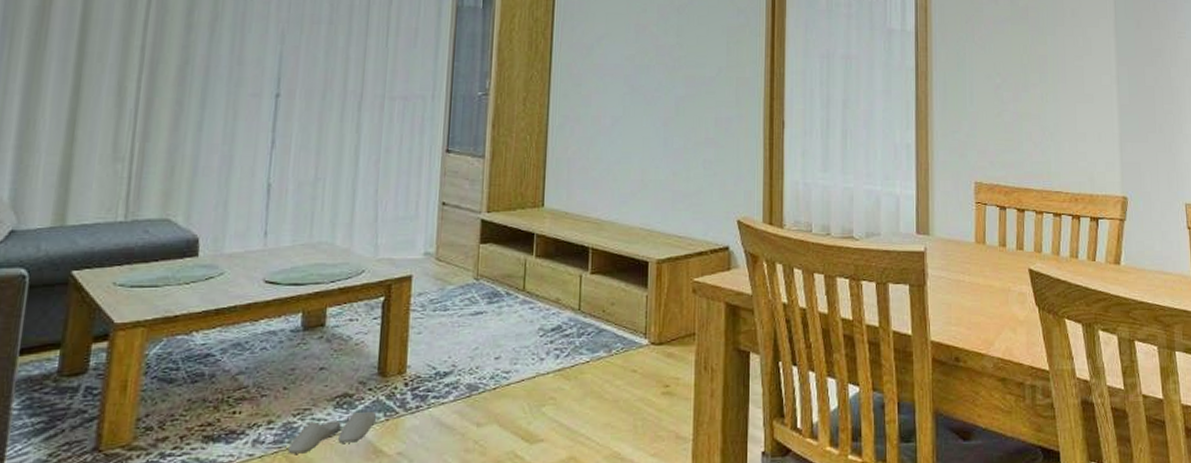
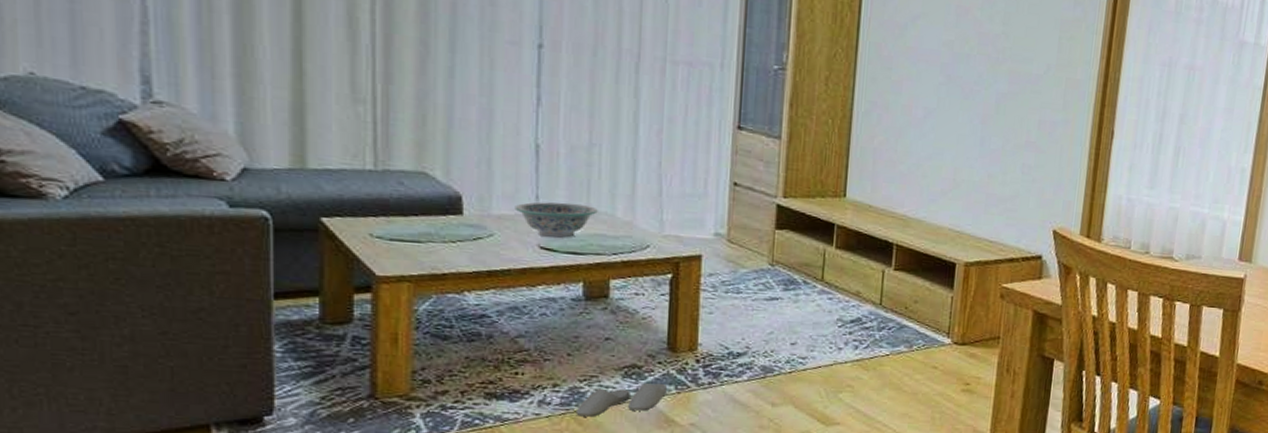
decorative bowl: none [245,236,319,272] -> present [515,202,598,239]

